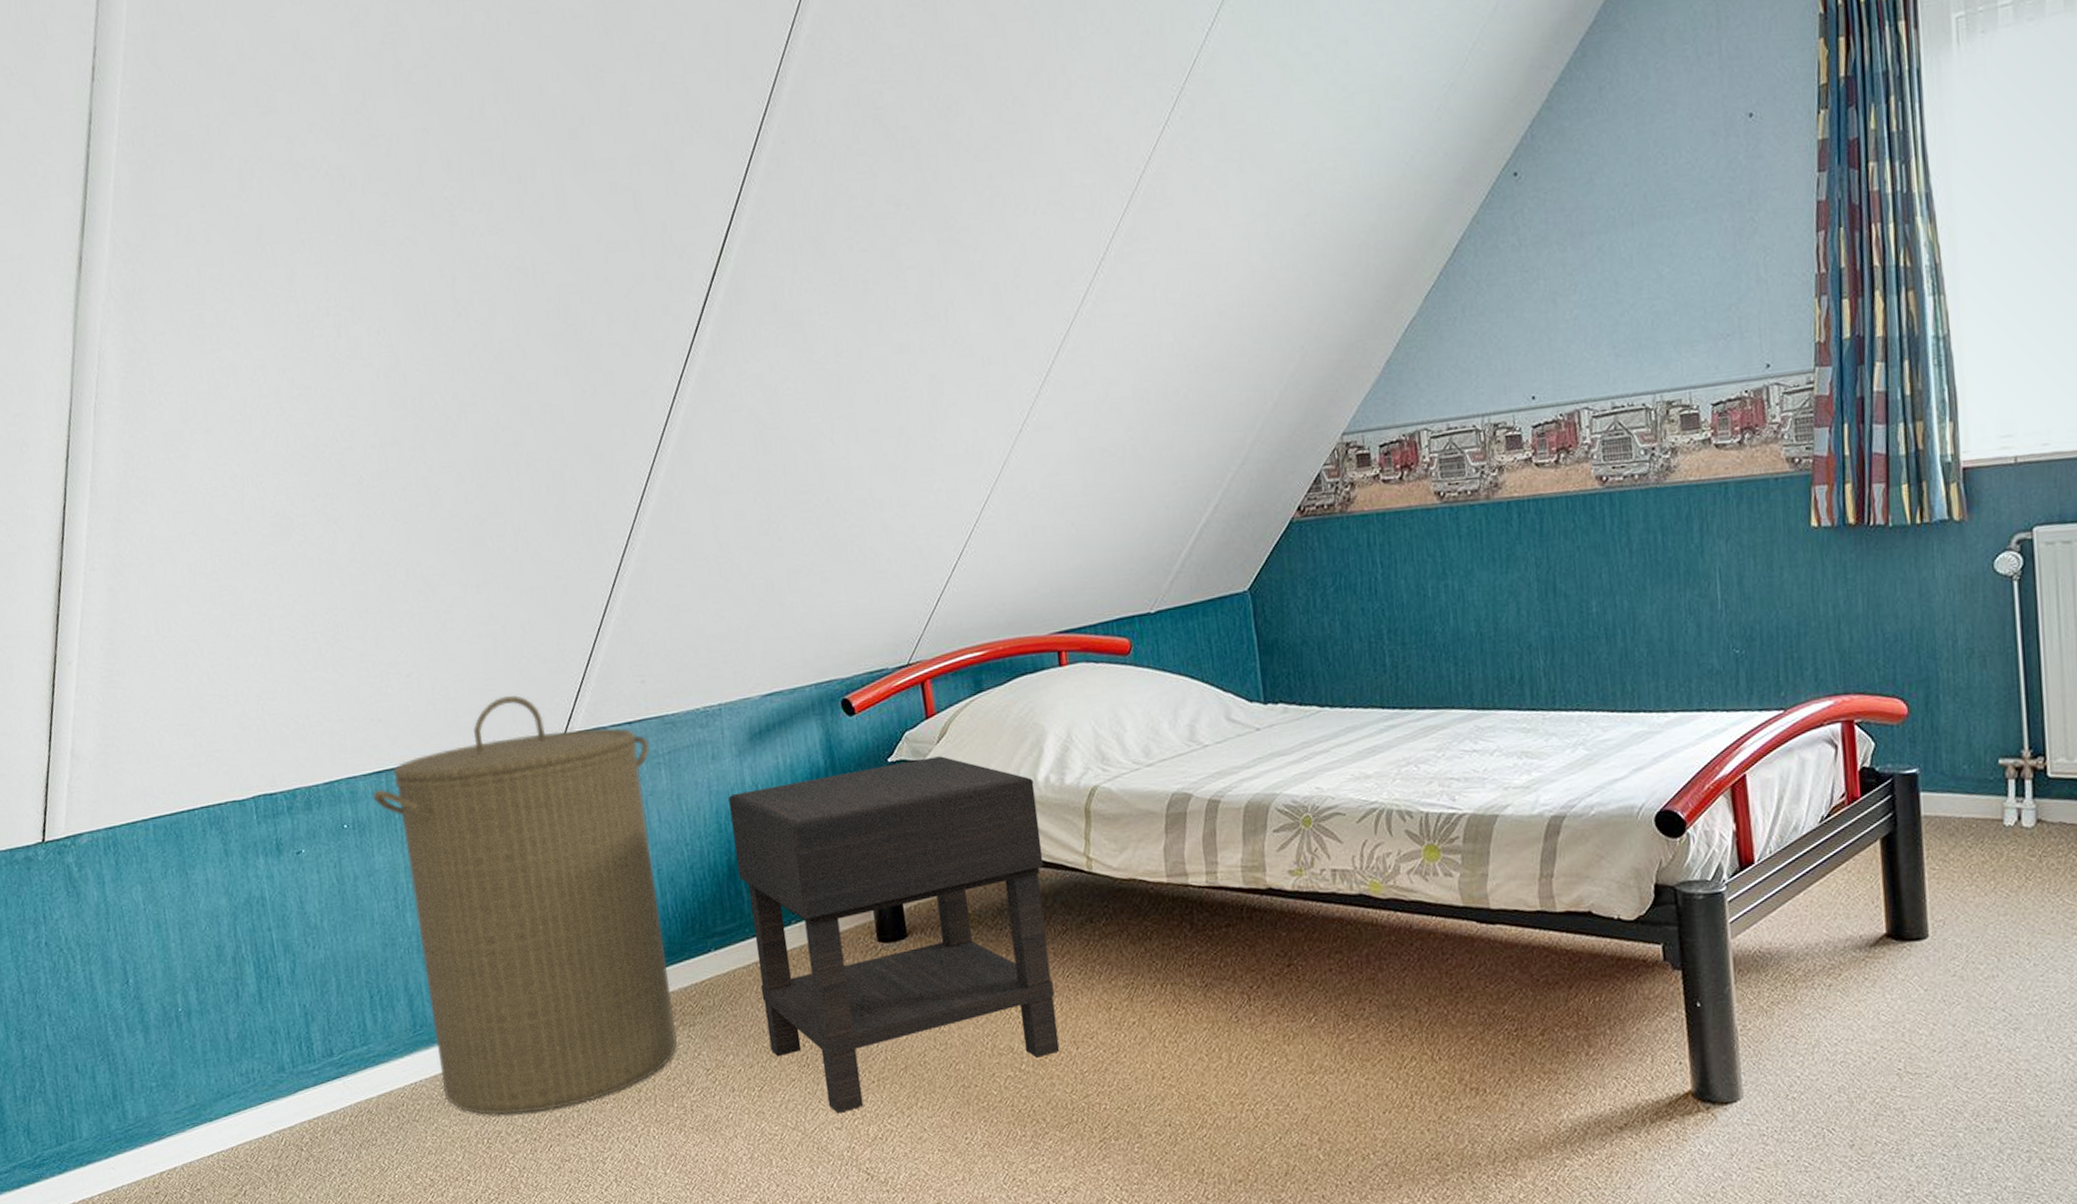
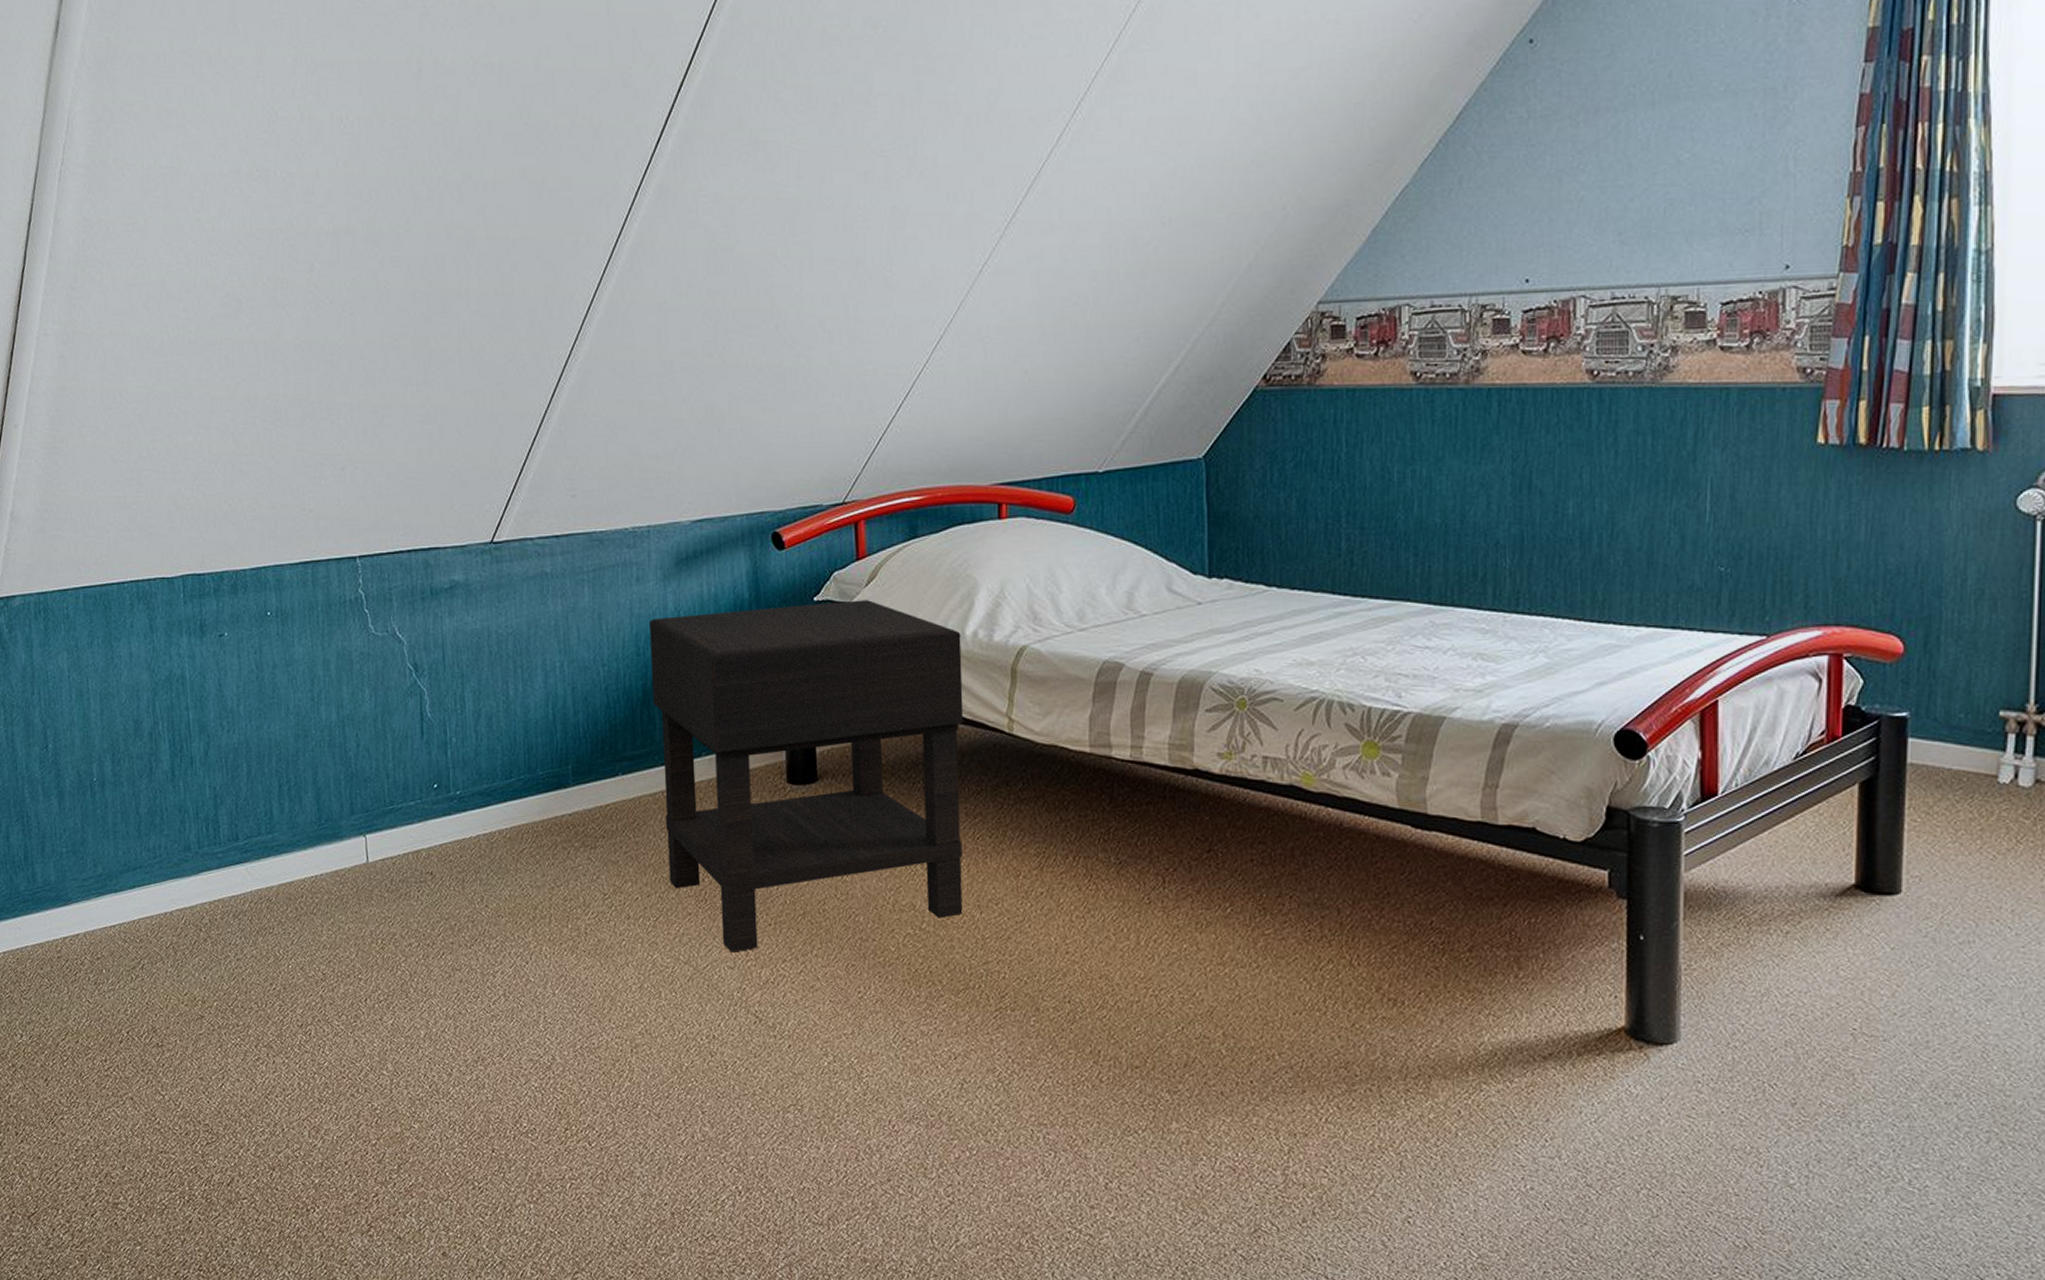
laundry hamper: present [372,695,677,1115] -> none [297,497,577,918]

